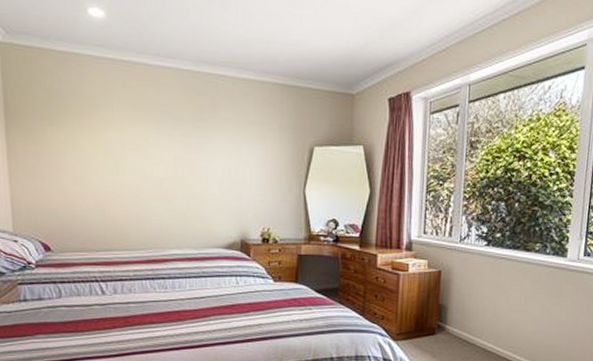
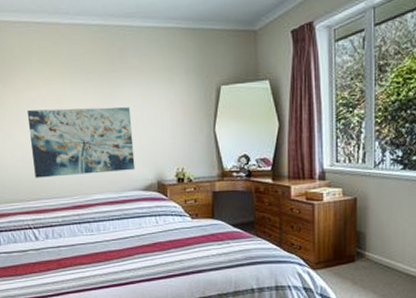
wall art: none [103,154,218,228] -> present [26,107,135,178]

